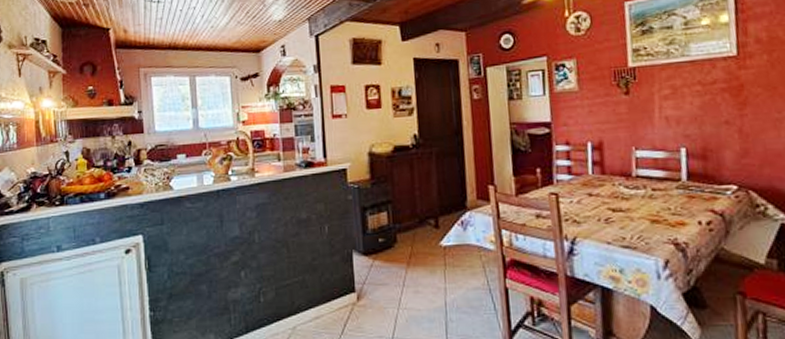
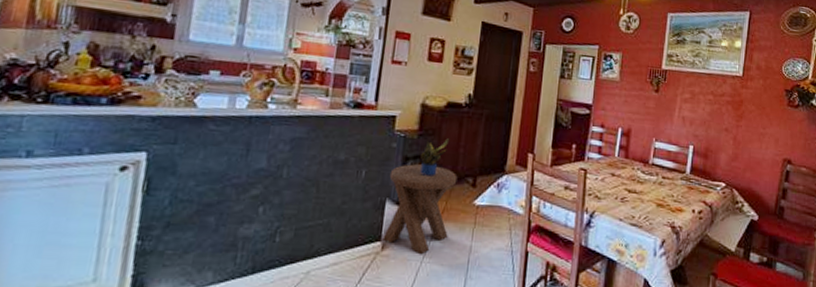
music stool: none [351,212,420,301] -> present [383,164,457,254]
potted plant: none [378,181,403,223] -> present [420,137,450,176]

